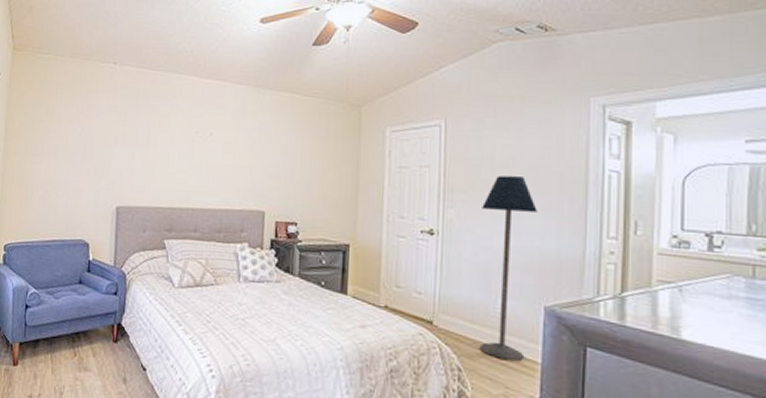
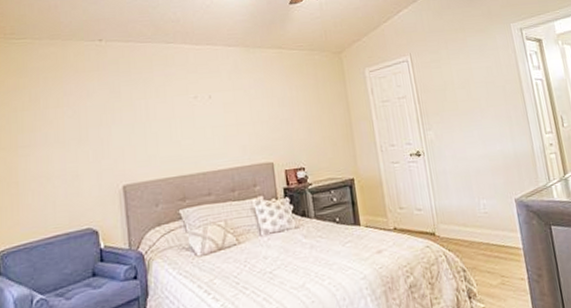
floor lamp: present [479,176,537,361] -> none [452,94,510,252]

